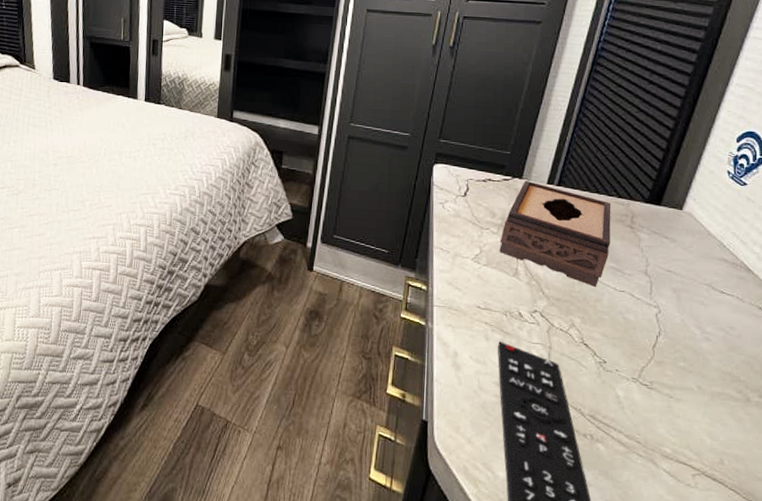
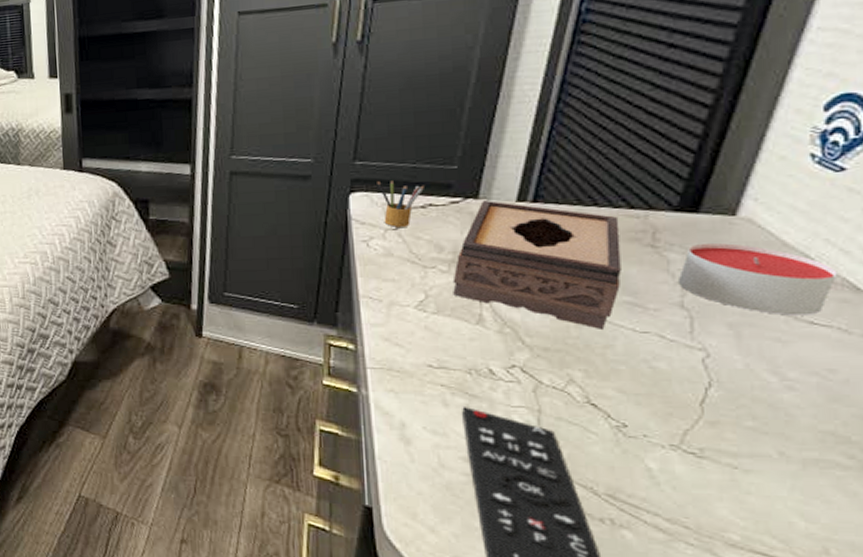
pencil box: none [454,157,486,195] -> present [377,181,424,227]
candle: none [644,228,739,287] -> present [677,242,838,316]

